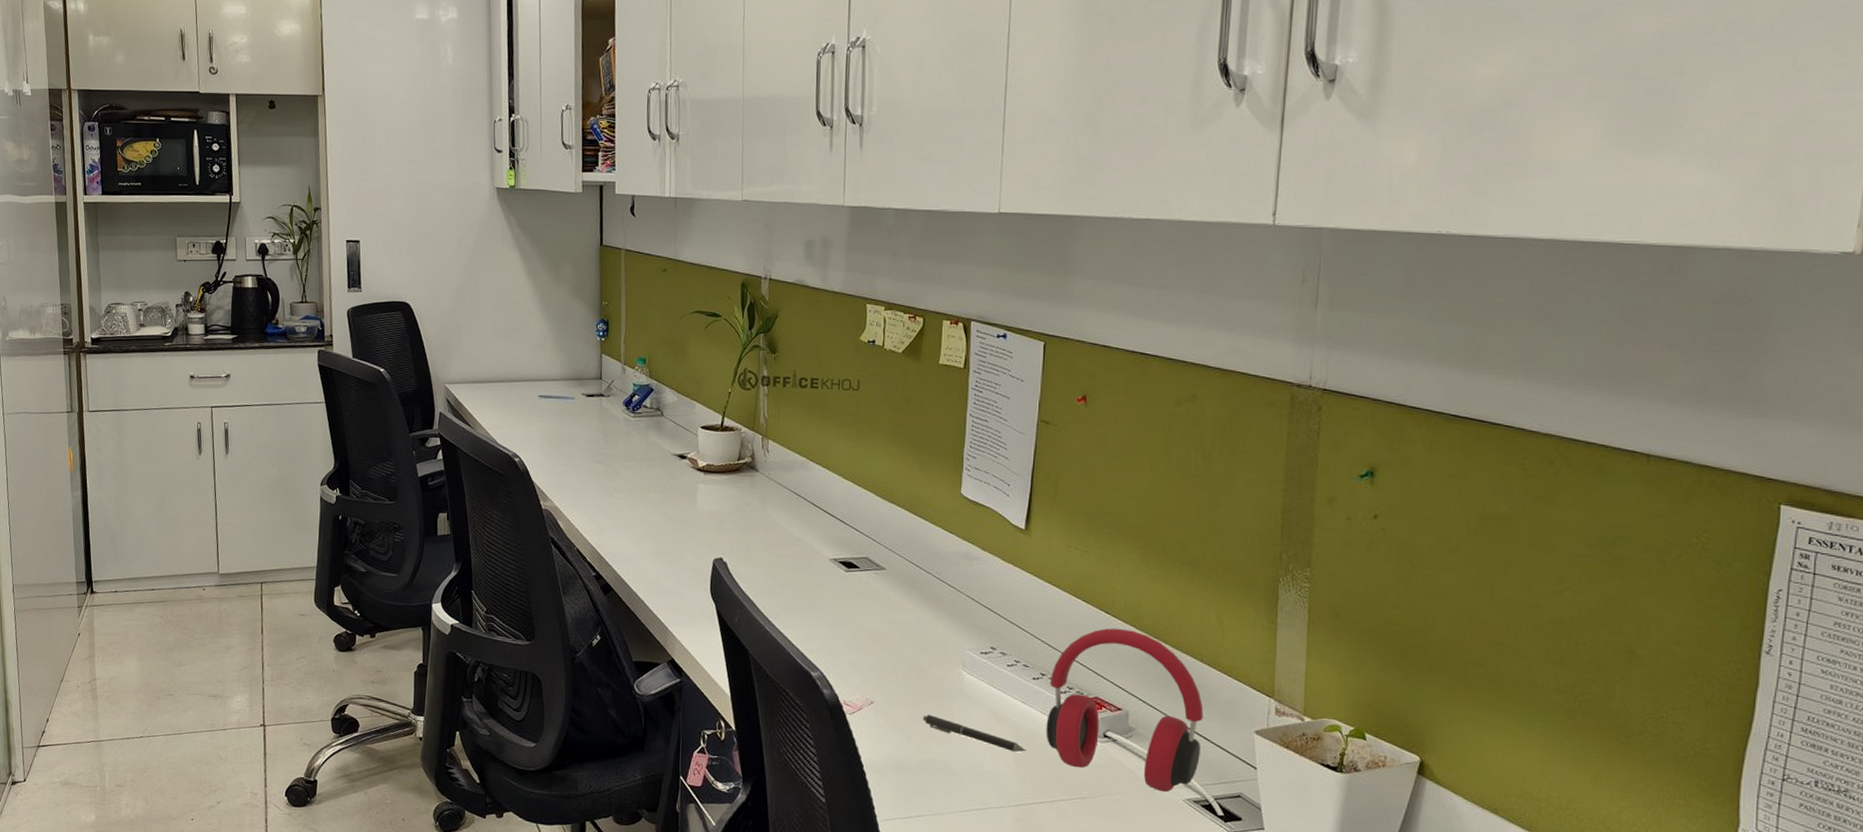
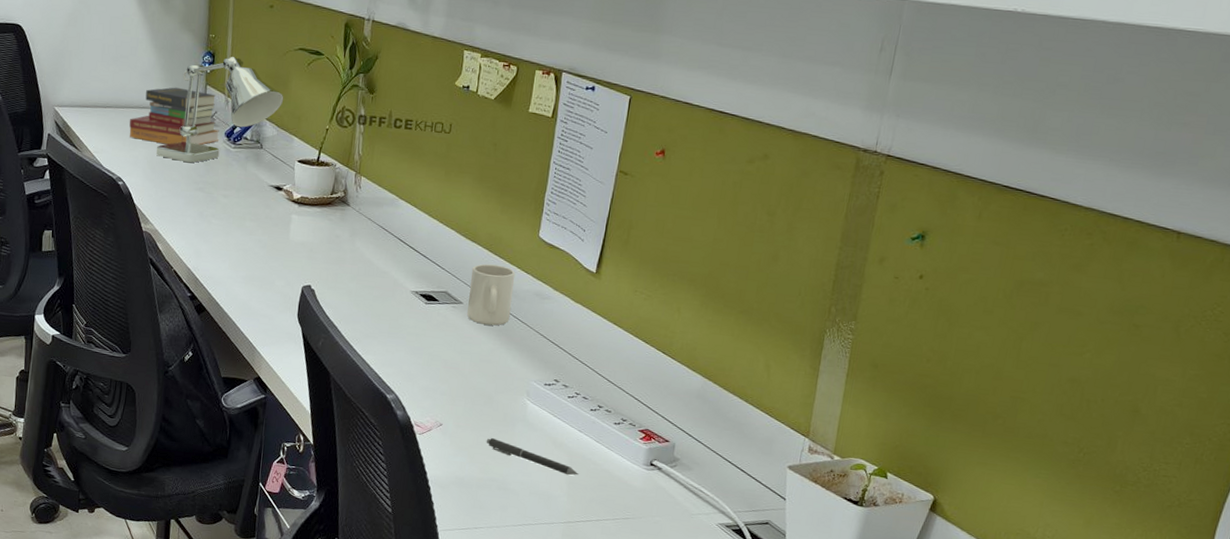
books: none [523,357,617,417] -> present [129,87,219,145]
desk lamp: none [552,323,683,435] -> present [156,57,284,163]
cup: none [891,525,940,592] -> present [467,263,516,326]
headphones: present [1046,628,1204,793] -> none [597,367,744,517]

